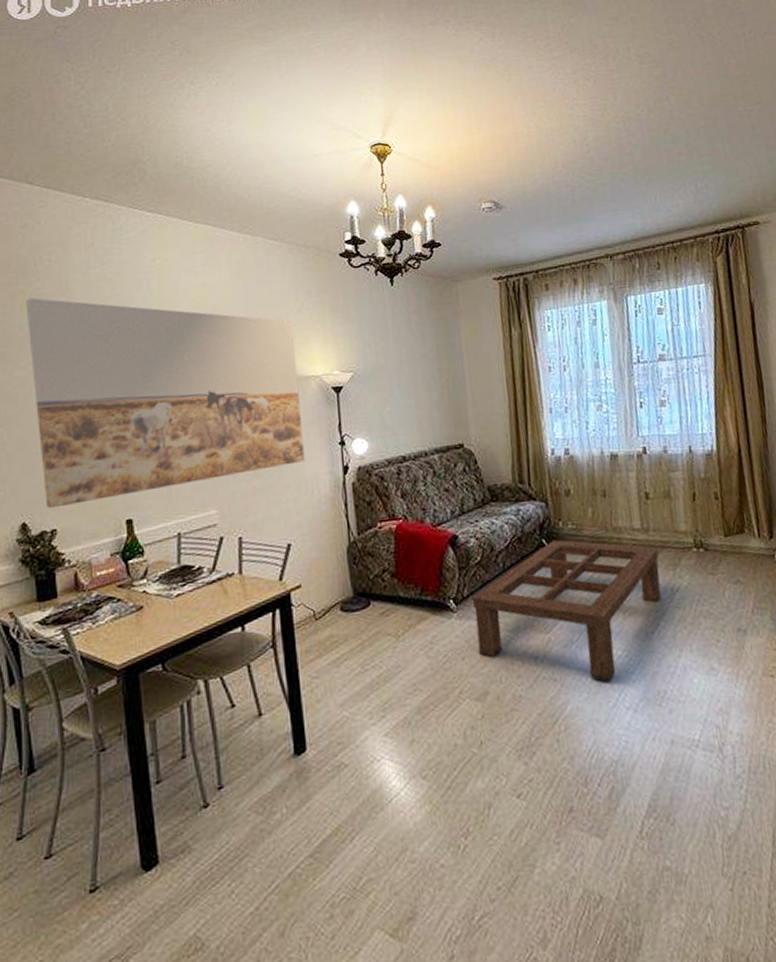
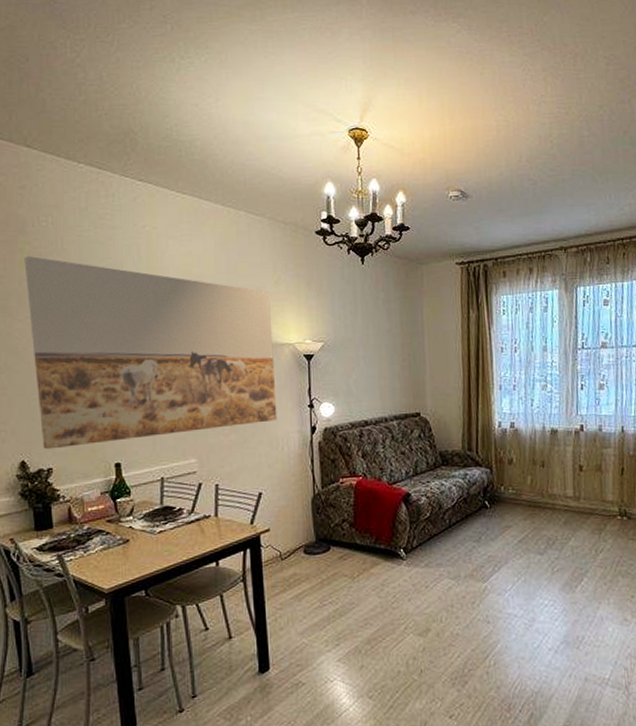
coffee table: present [473,540,662,682] -> none [421,502,587,626]

